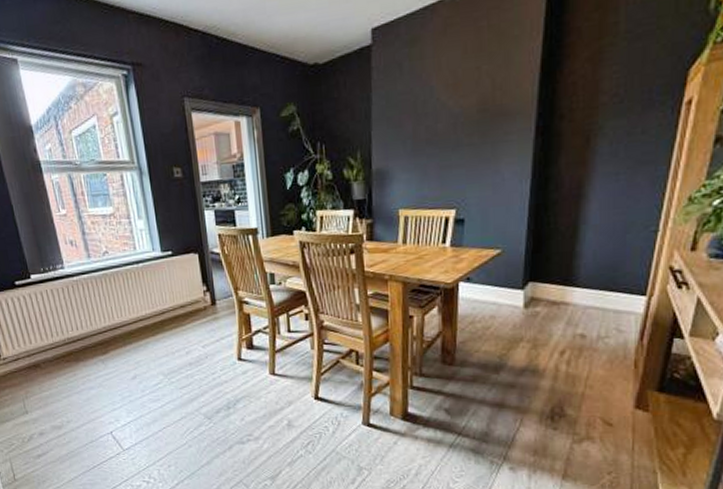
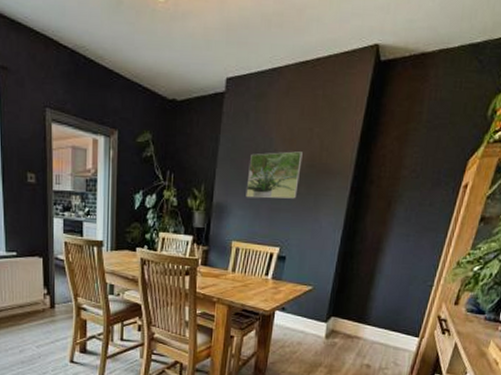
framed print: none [408,96,471,159] -> present [246,151,303,199]

